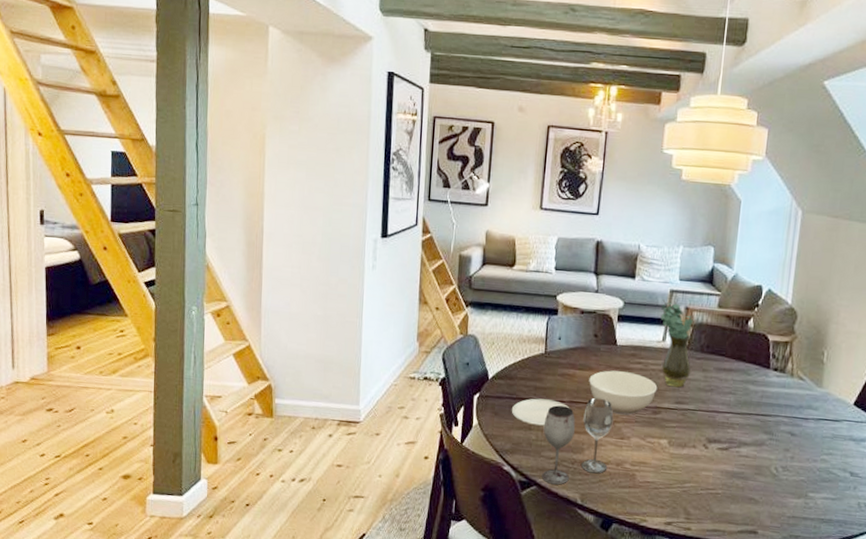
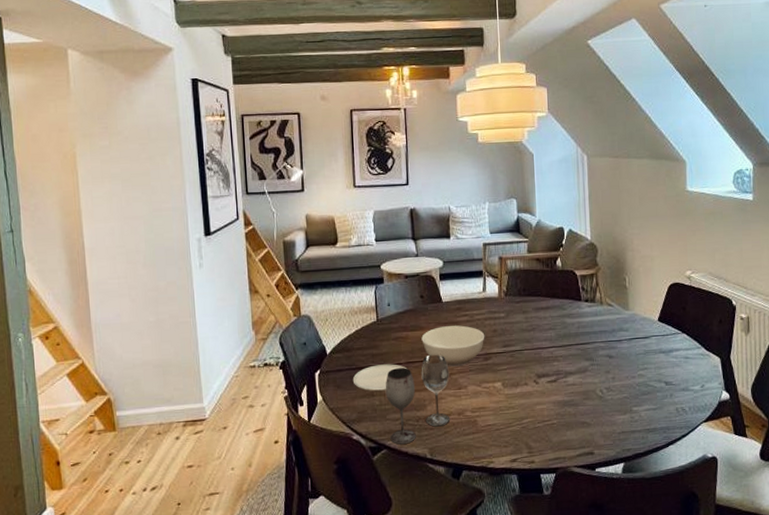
vase: present [660,300,693,388] -> none [477,253,512,333]

